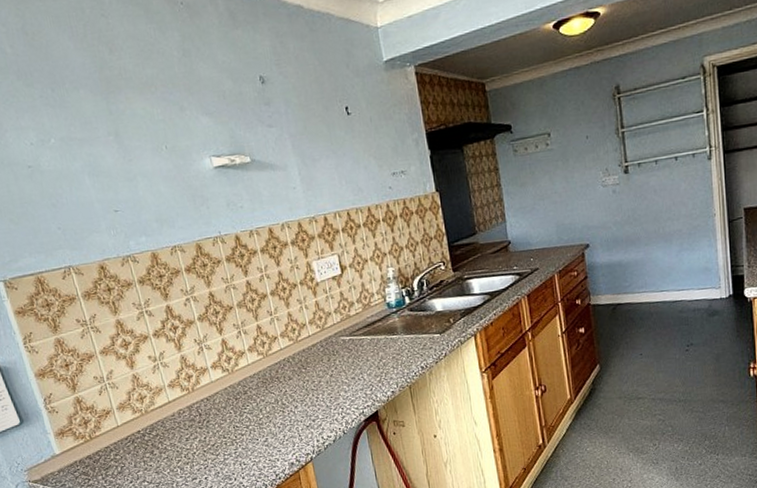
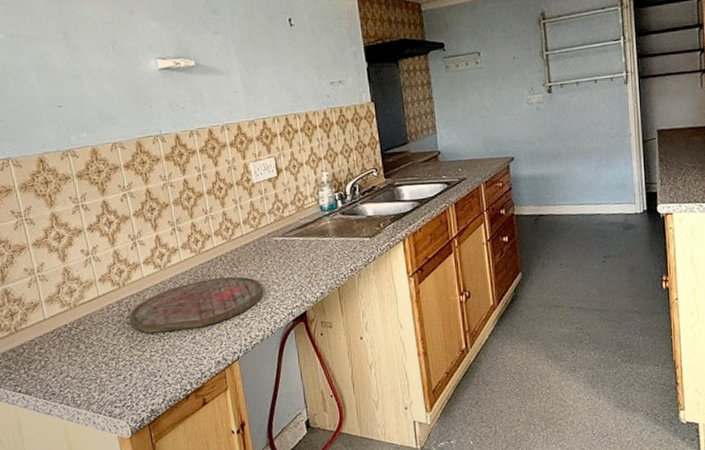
cutting board: none [200,377,333,437] -> present [129,276,263,334]

